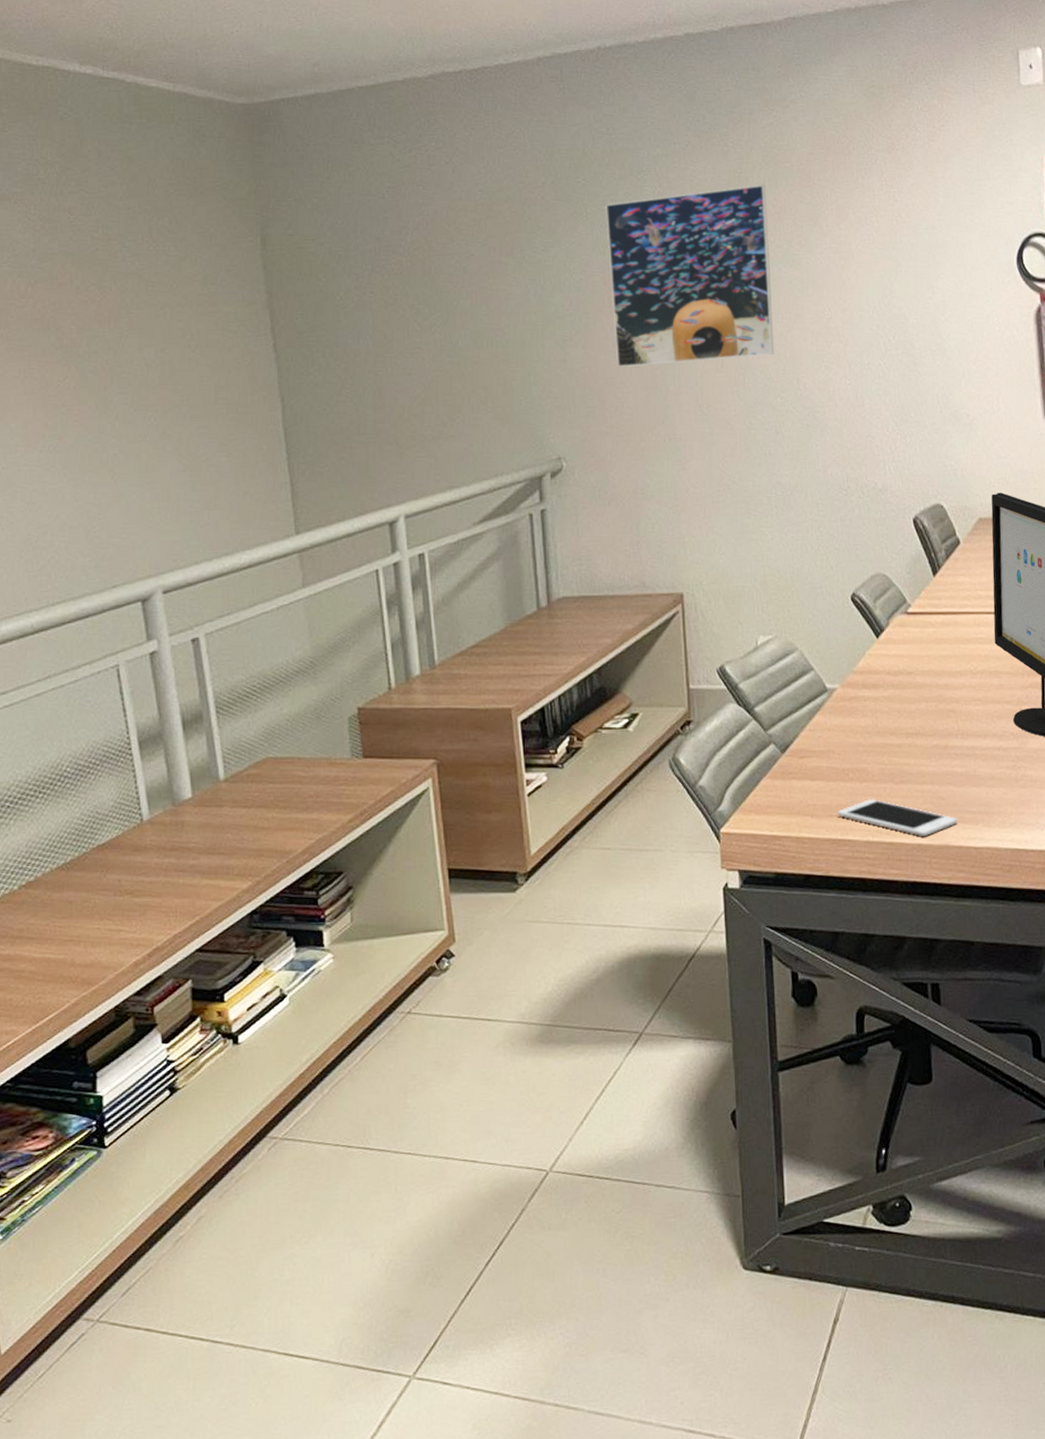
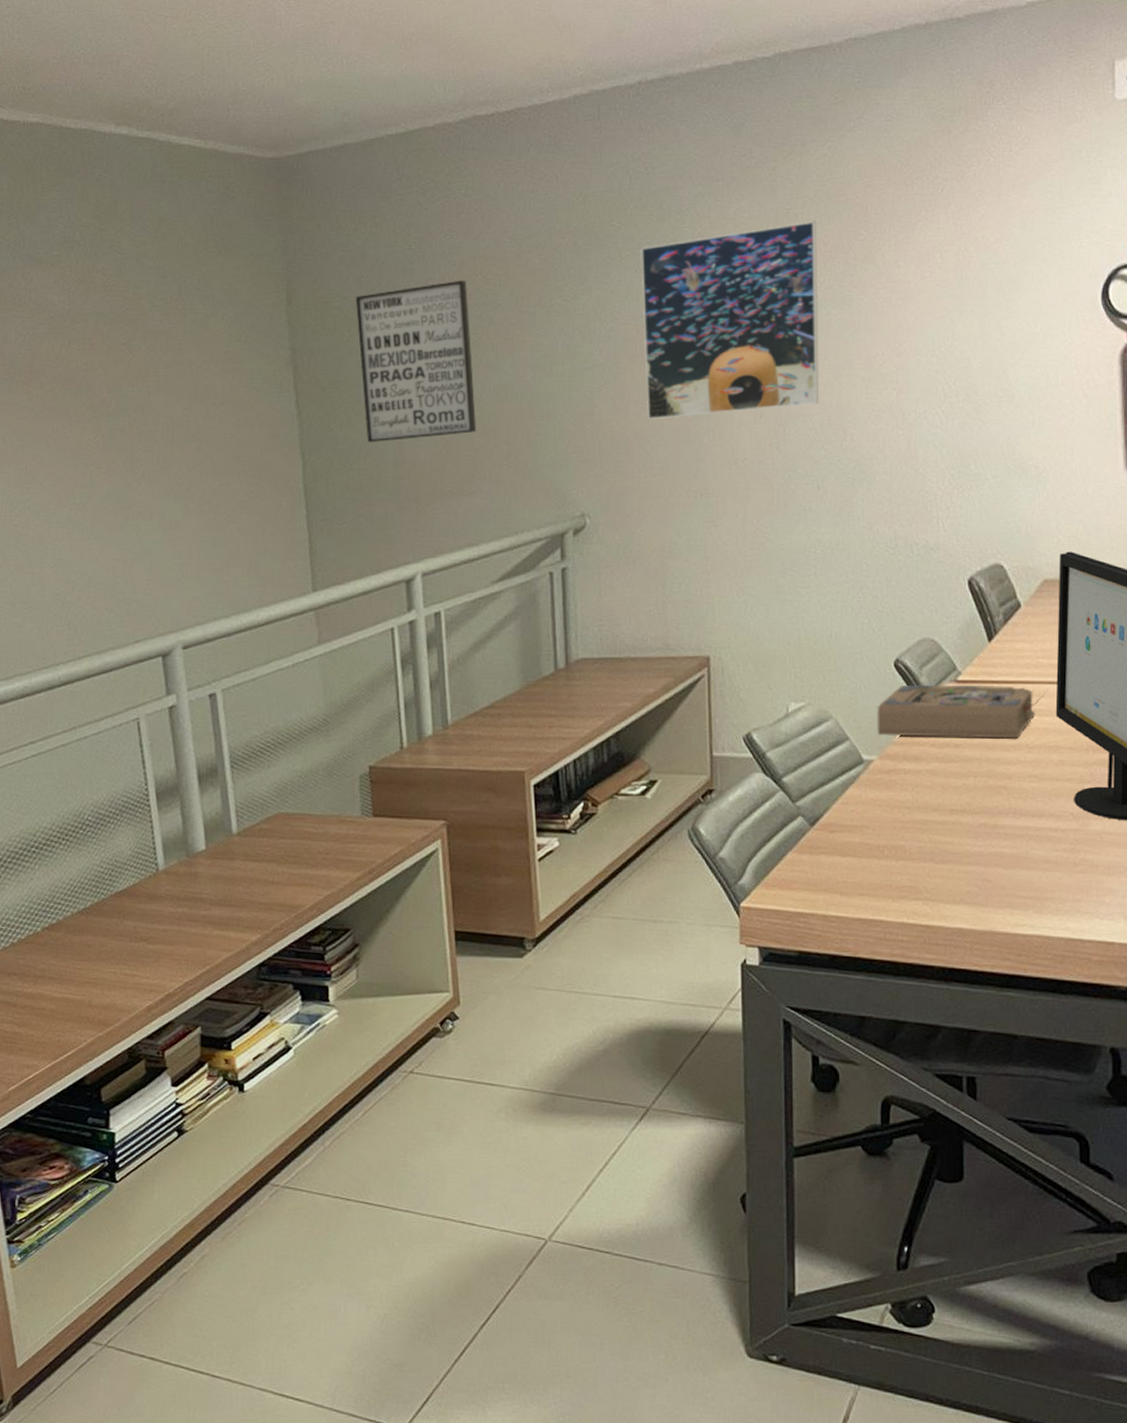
wall art: none [330,229,455,387] -> present [355,280,477,443]
book: none [837,615,987,666] -> present [877,684,1049,739]
cell phone: present [837,799,957,836] -> none [869,878,1004,920]

